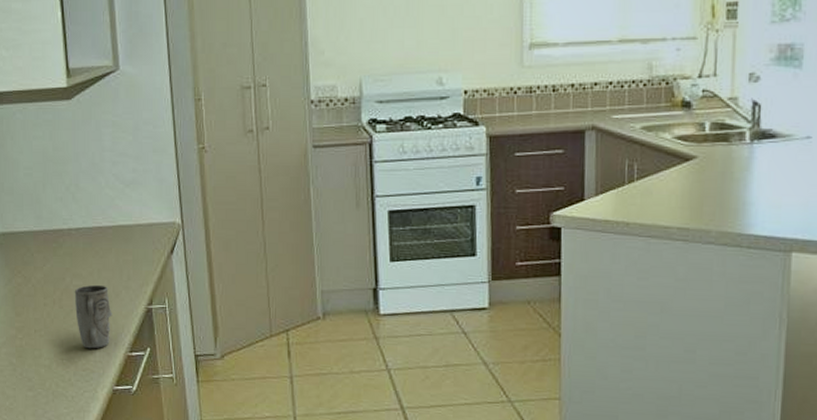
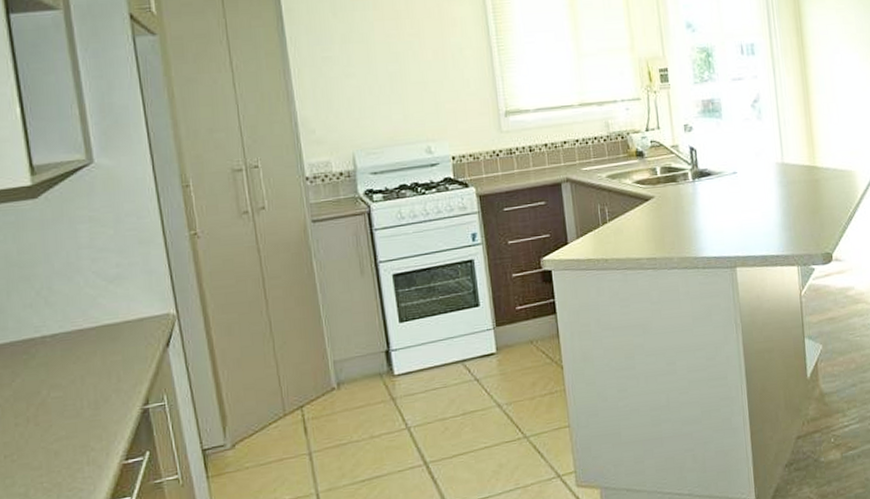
mug: present [74,284,112,349] -> none [52,392,102,465]

